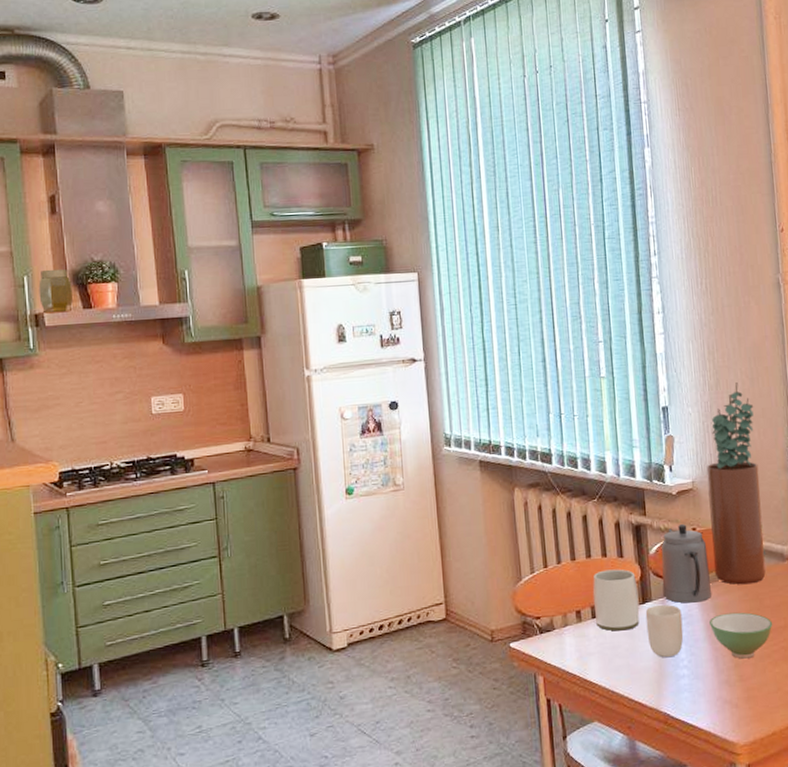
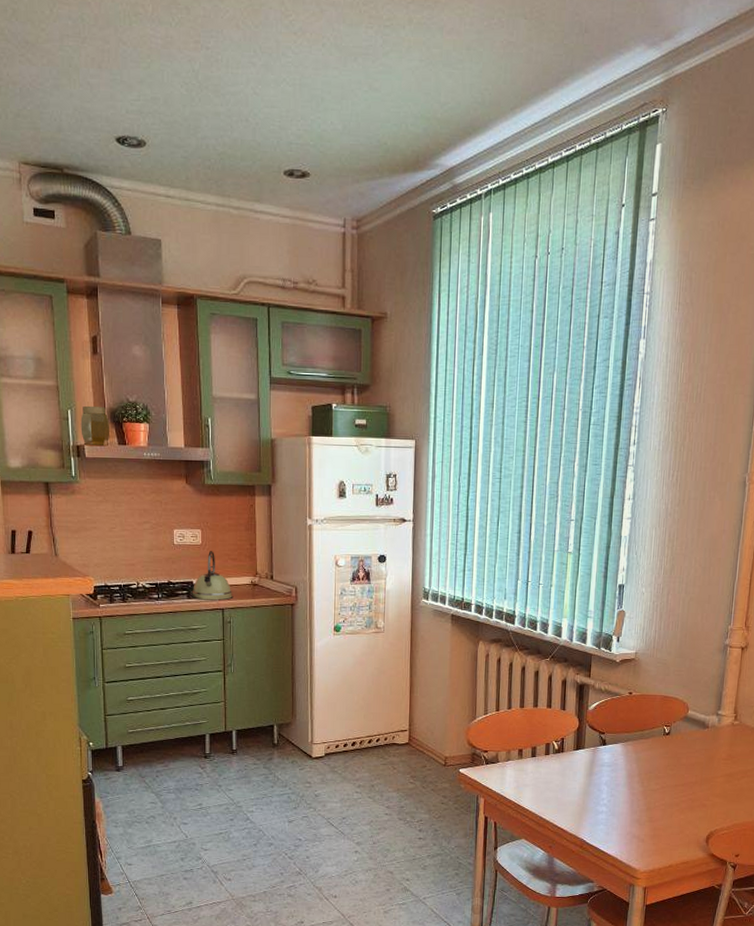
kettle: none [174,416,225,476] -> present [191,550,234,601]
mug: present [592,569,640,631] -> none [534,719,574,770]
cup: present [645,605,684,658] -> none [576,753,609,796]
teapot: present [661,524,712,603] -> none [595,688,639,754]
vase: present [706,382,766,584] -> none [642,570,702,744]
bowl: present [708,612,773,659] -> none [630,766,686,804]

